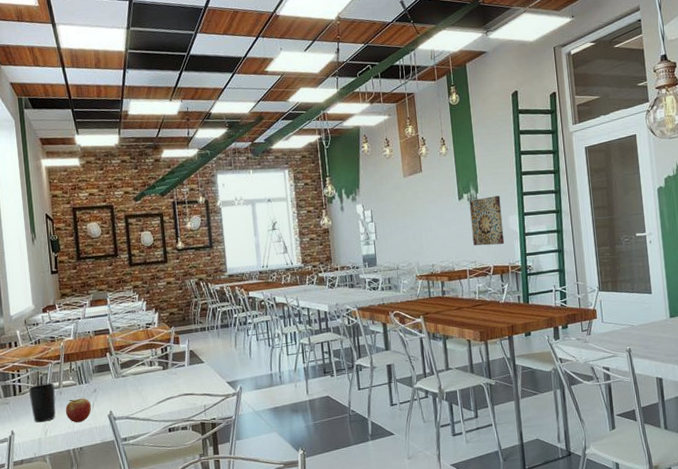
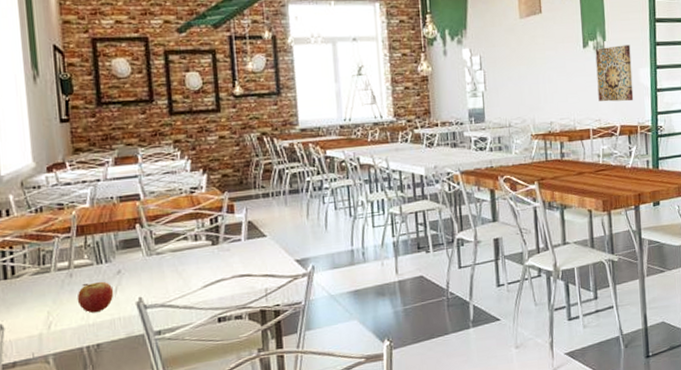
cup: present [28,383,56,423] -> none [25,262,64,314]

